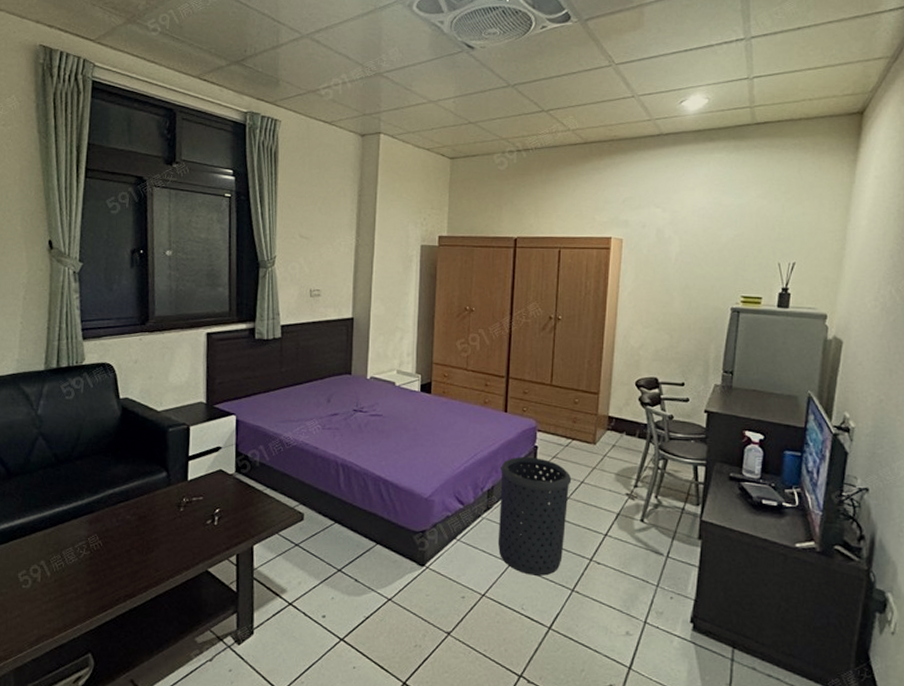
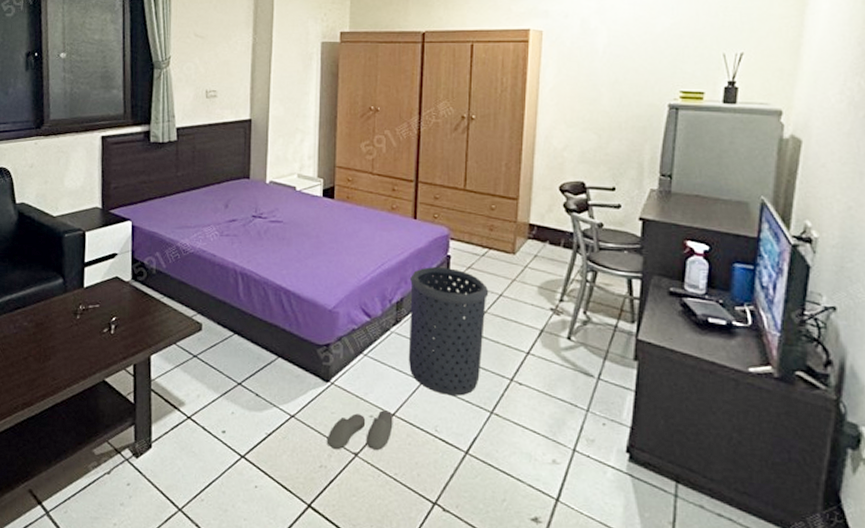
slippers: none [421,591,483,630] -> present [326,410,393,450]

